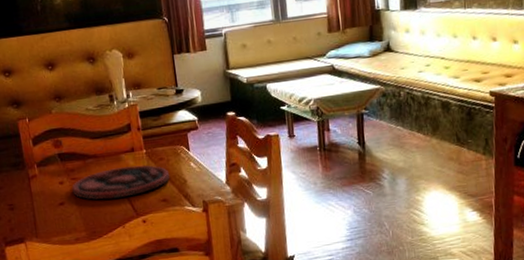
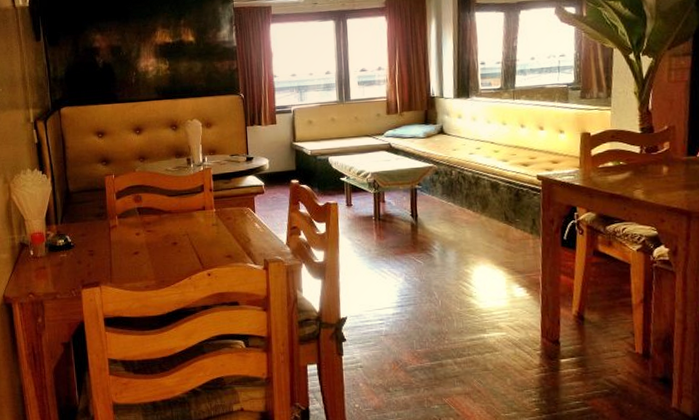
plate: present [72,165,169,200] -> none [147,223,235,252]

